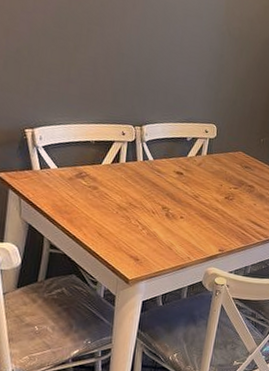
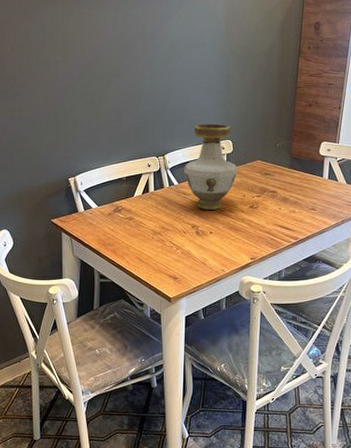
vase: none [160,100,219,195] -> present [183,123,238,210]

